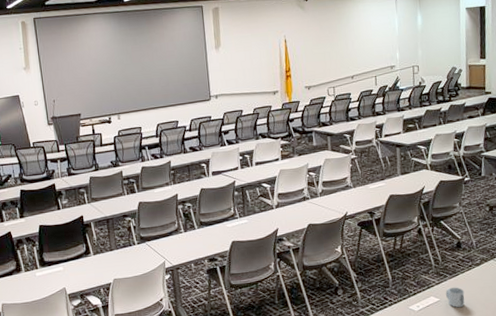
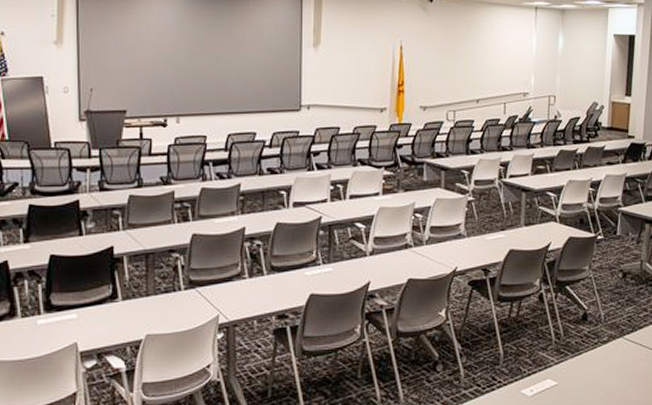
mug: present [445,287,465,307] -> none [564,368,587,394]

